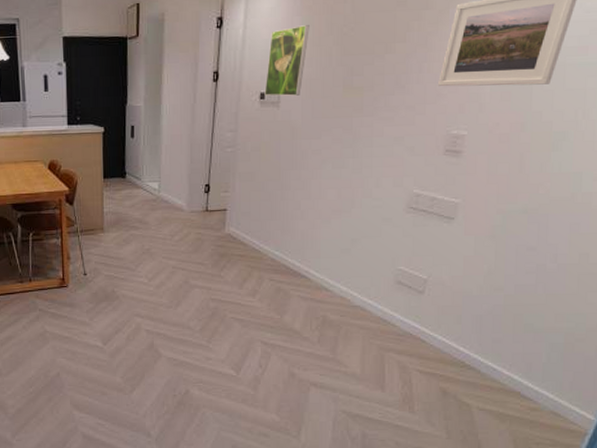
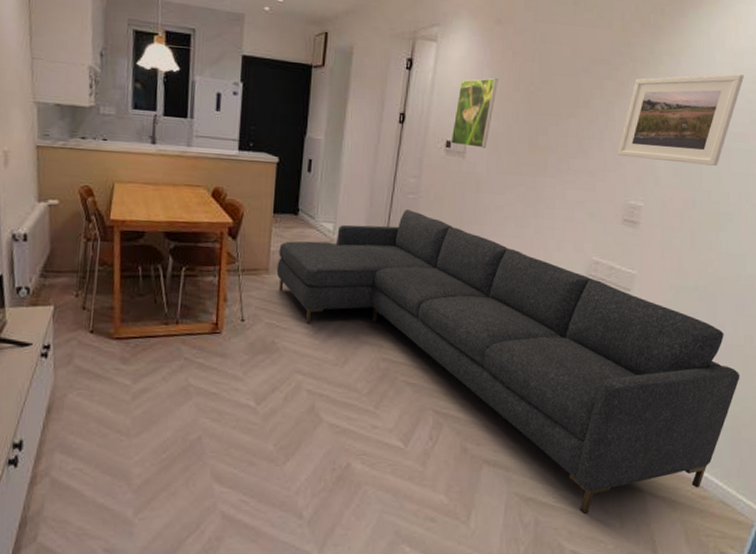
sofa: none [110,162,574,427] -> present [276,209,740,514]

